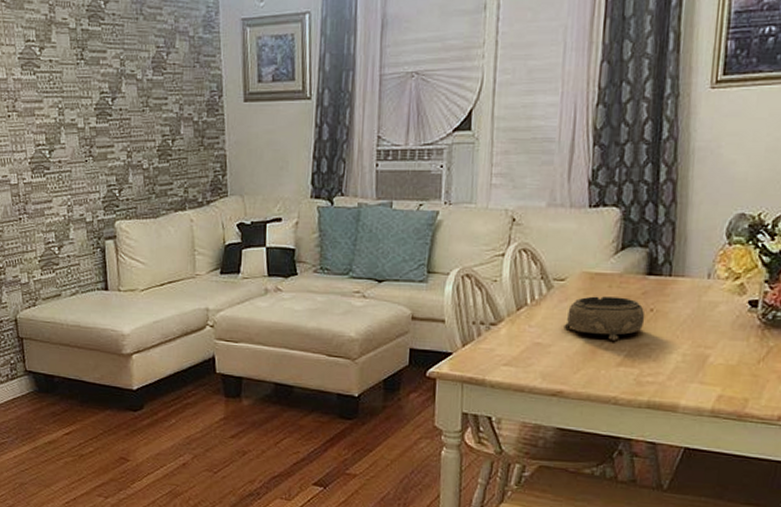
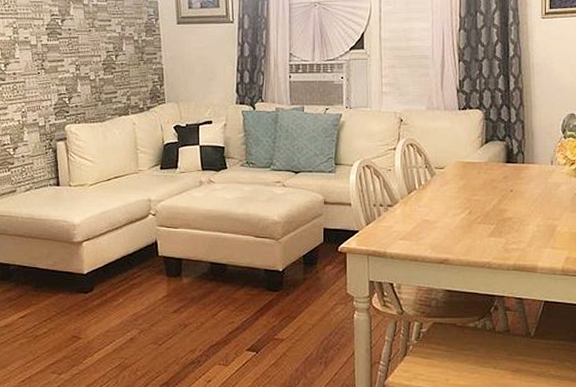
decorative bowl: present [564,296,645,340] -> none [445,181,507,216]

